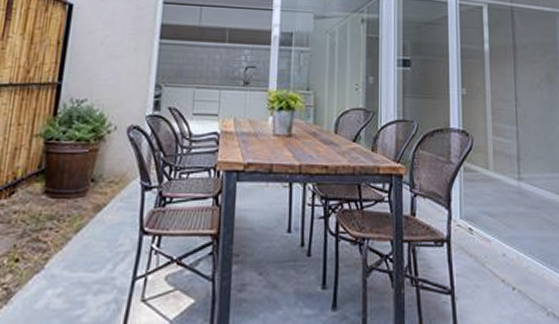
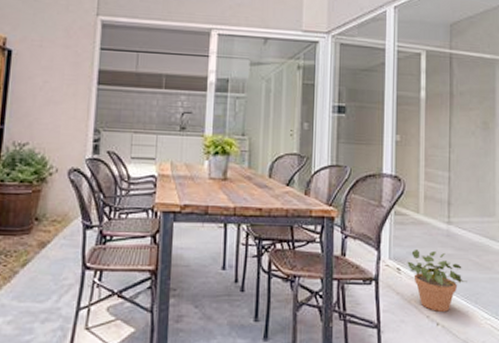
potted plant: none [479,207,542,275] -> present [407,248,467,312]

